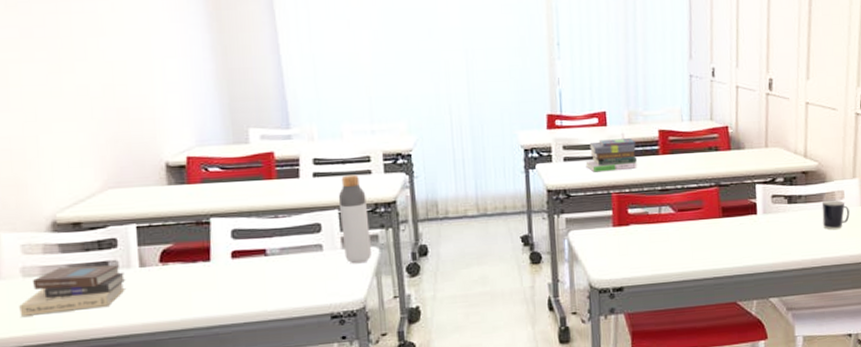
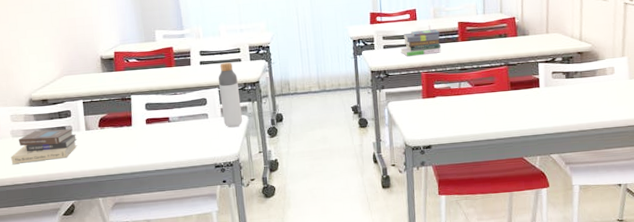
mug: present [821,199,850,230] -> none [595,74,620,100]

